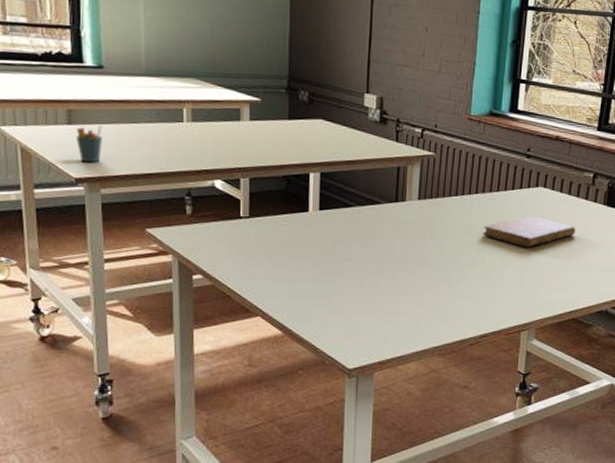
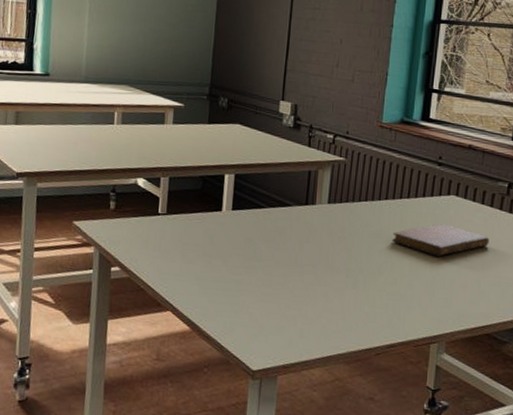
pen holder: present [75,124,103,163] -> none [20,125,44,160]

